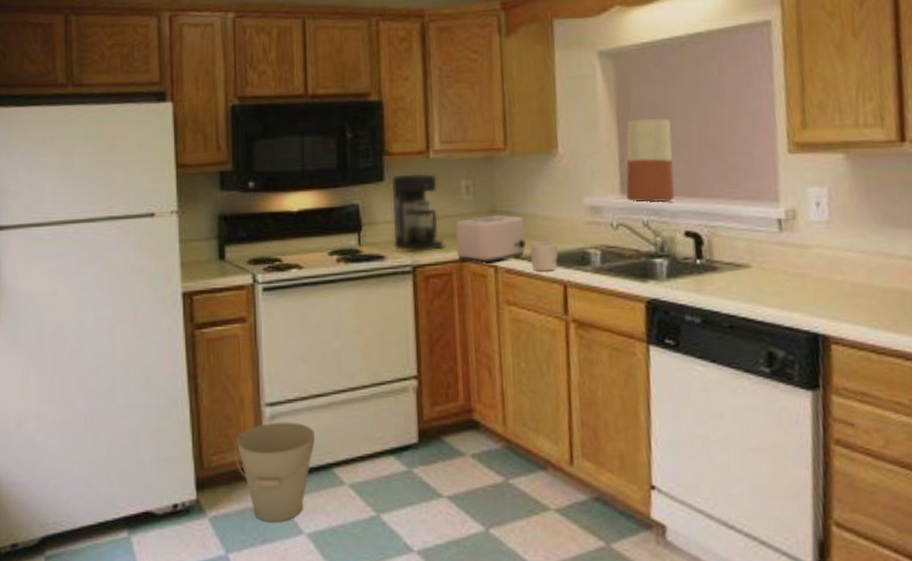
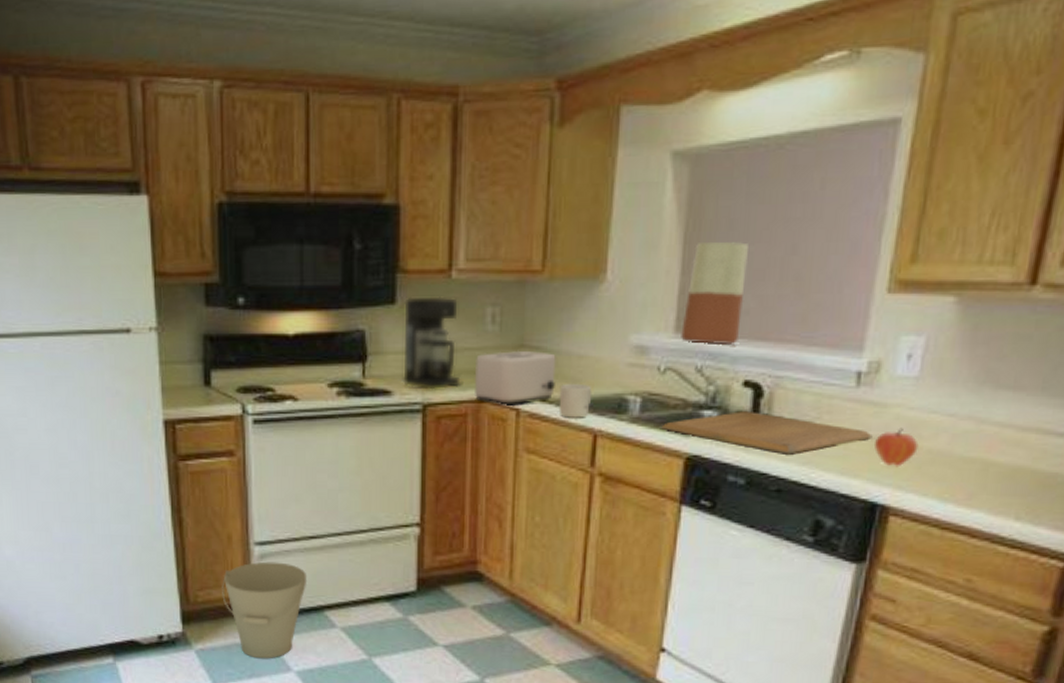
chopping board: none [621,258,802,294] -> present [661,411,873,455]
fruit: none [804,265,843,300] -> present [873,428,919,467]

